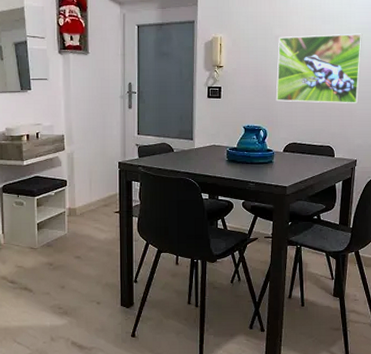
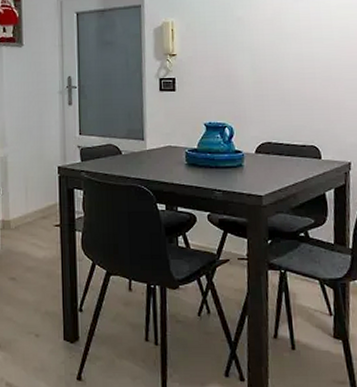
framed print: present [276,33,363,103] -> none [241,10,347,94]

